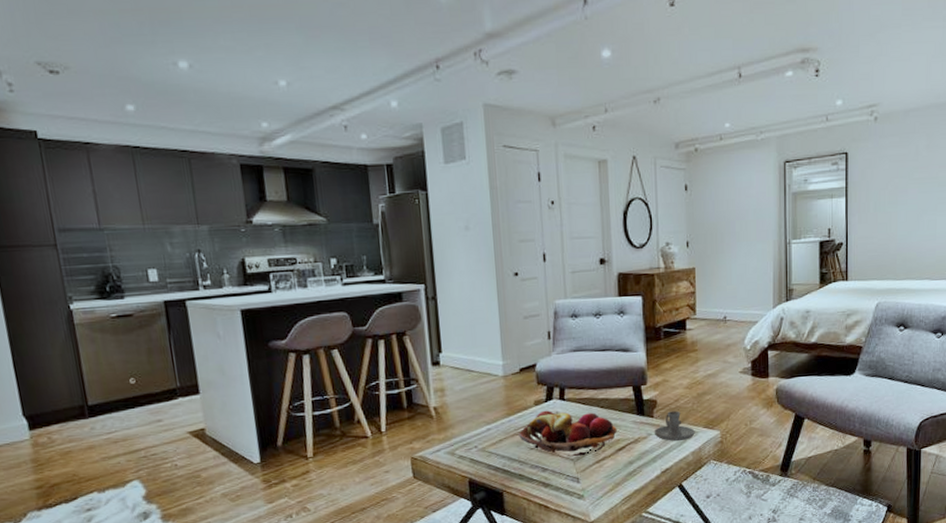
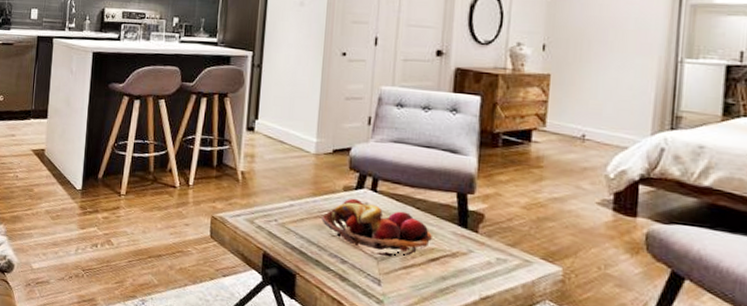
candle holder: present [654,410,695,442] -> none [476,230,529,269]

